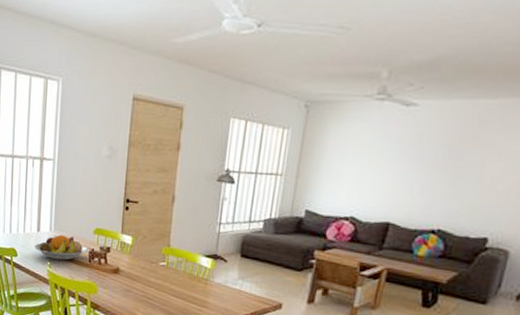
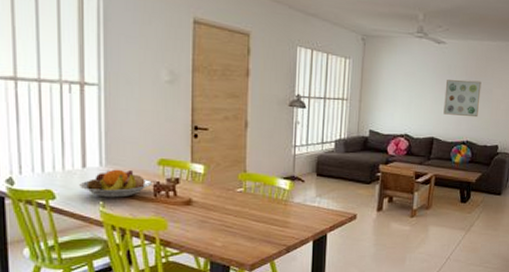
wall art: none [406,151,469,200] -> present [443,79,482,118]

